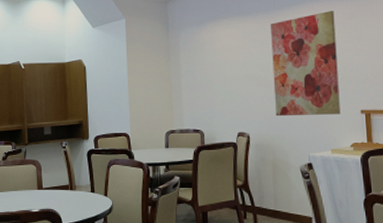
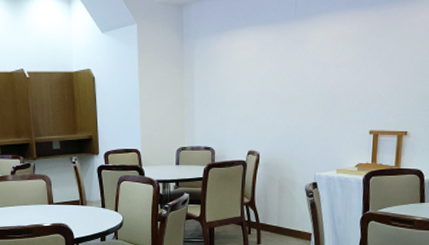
wall art: present [271,10,341,117] -> none [286,22,356,136]

